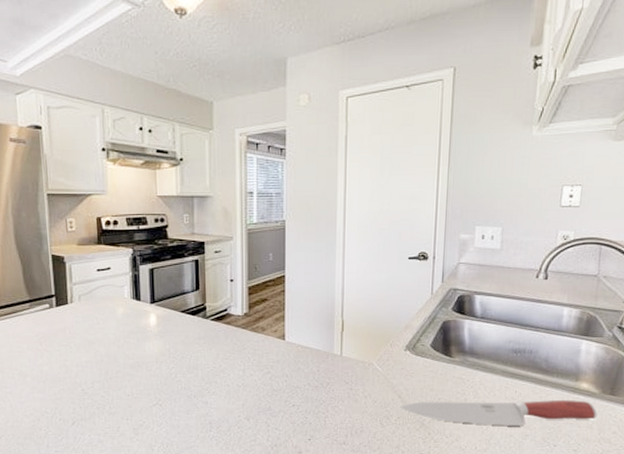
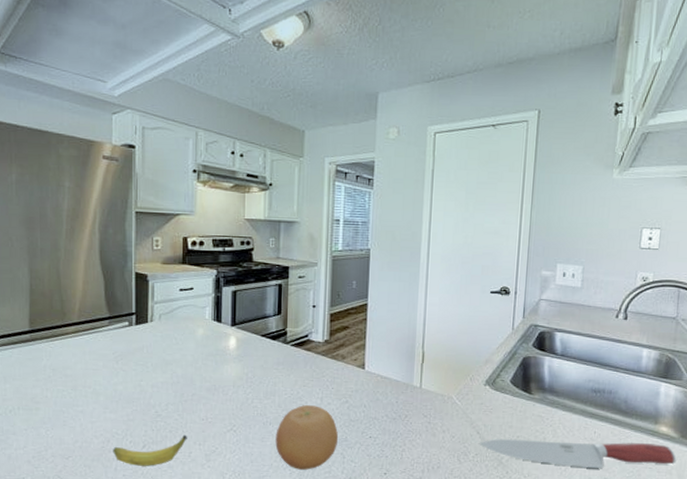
banana: none [43,410,115,442] -> present [113,434,187,466]
fruit: none [200,377,261,439] -> present [275,405,338,470]

